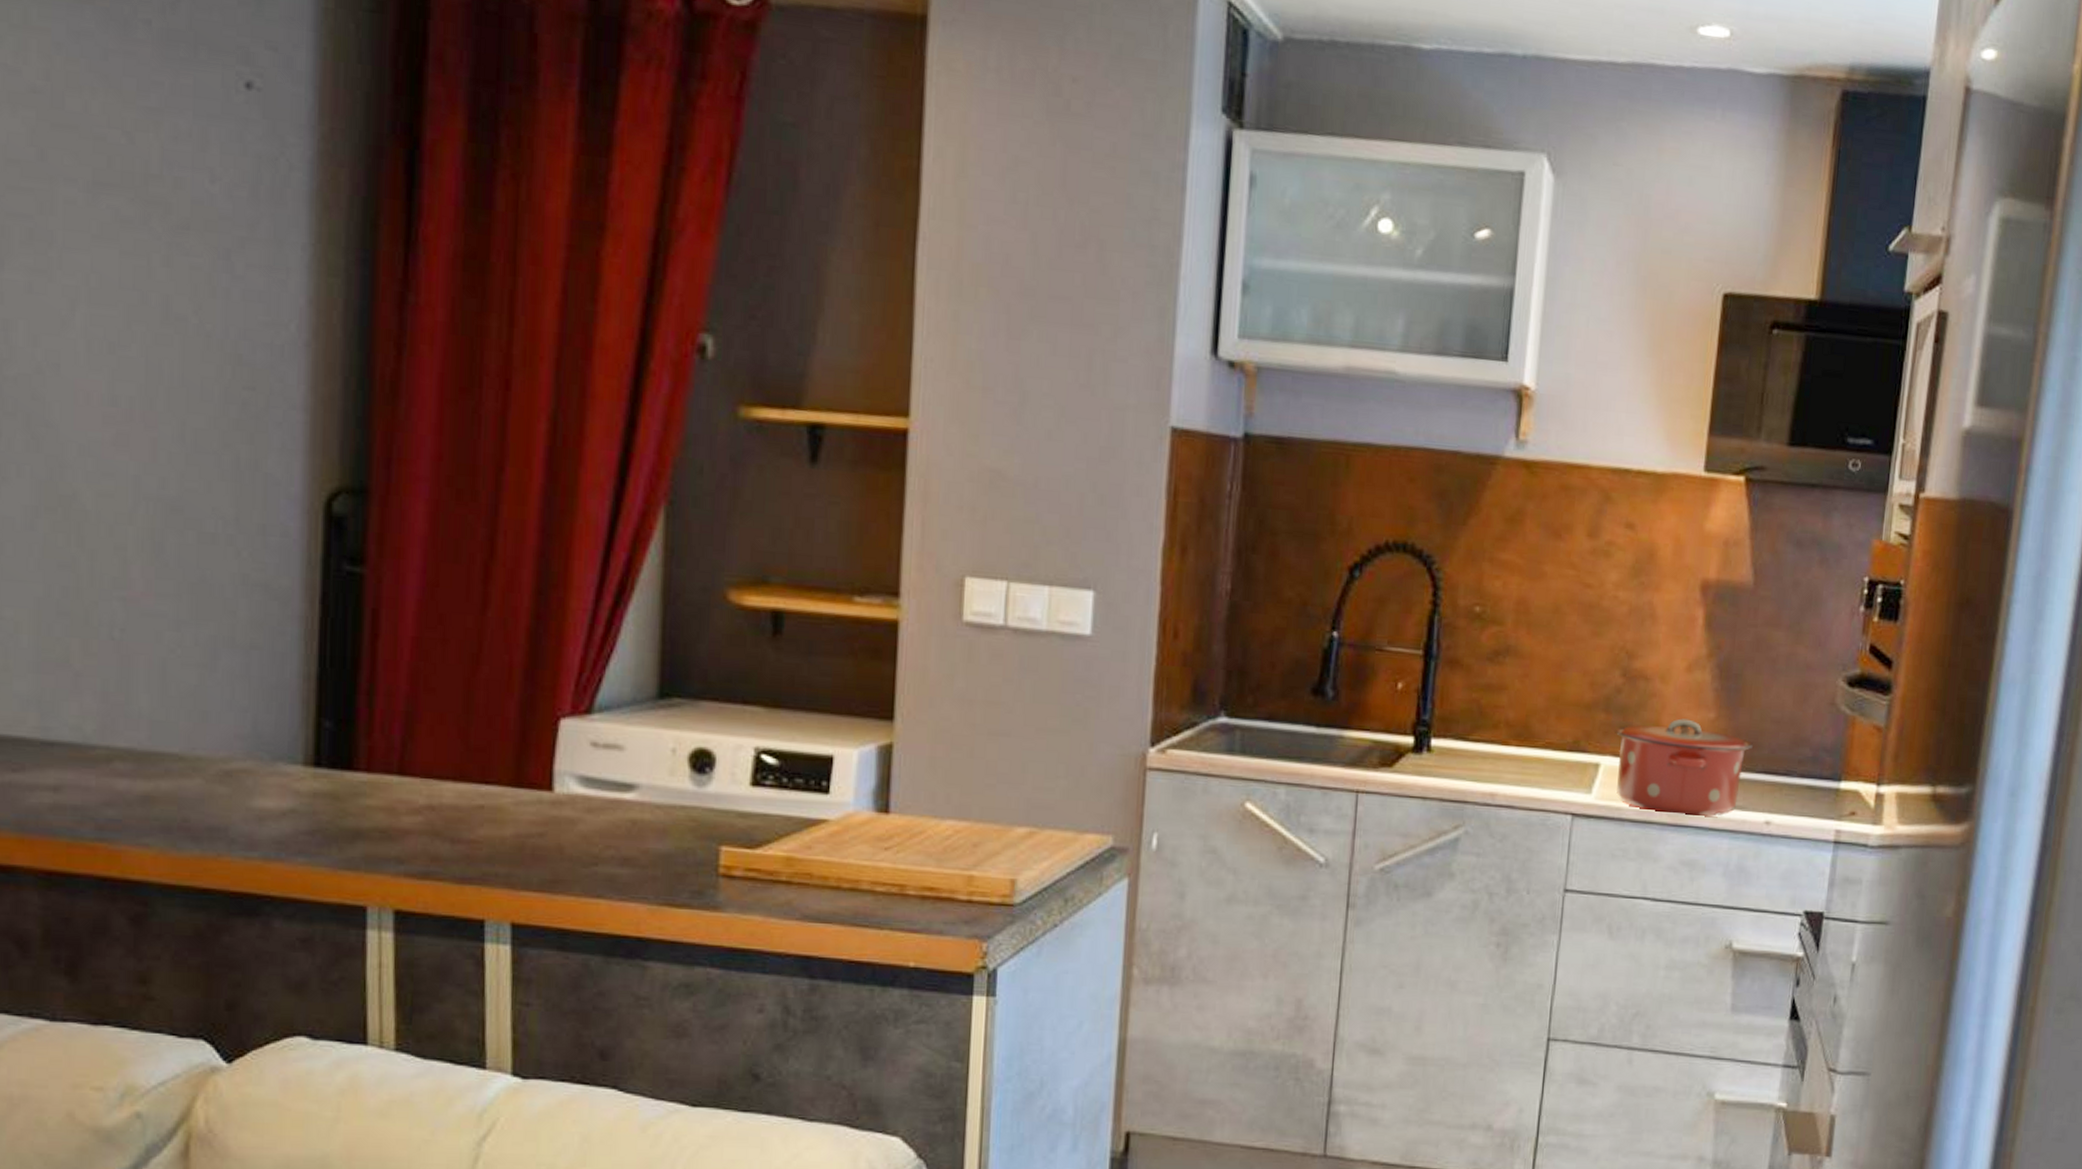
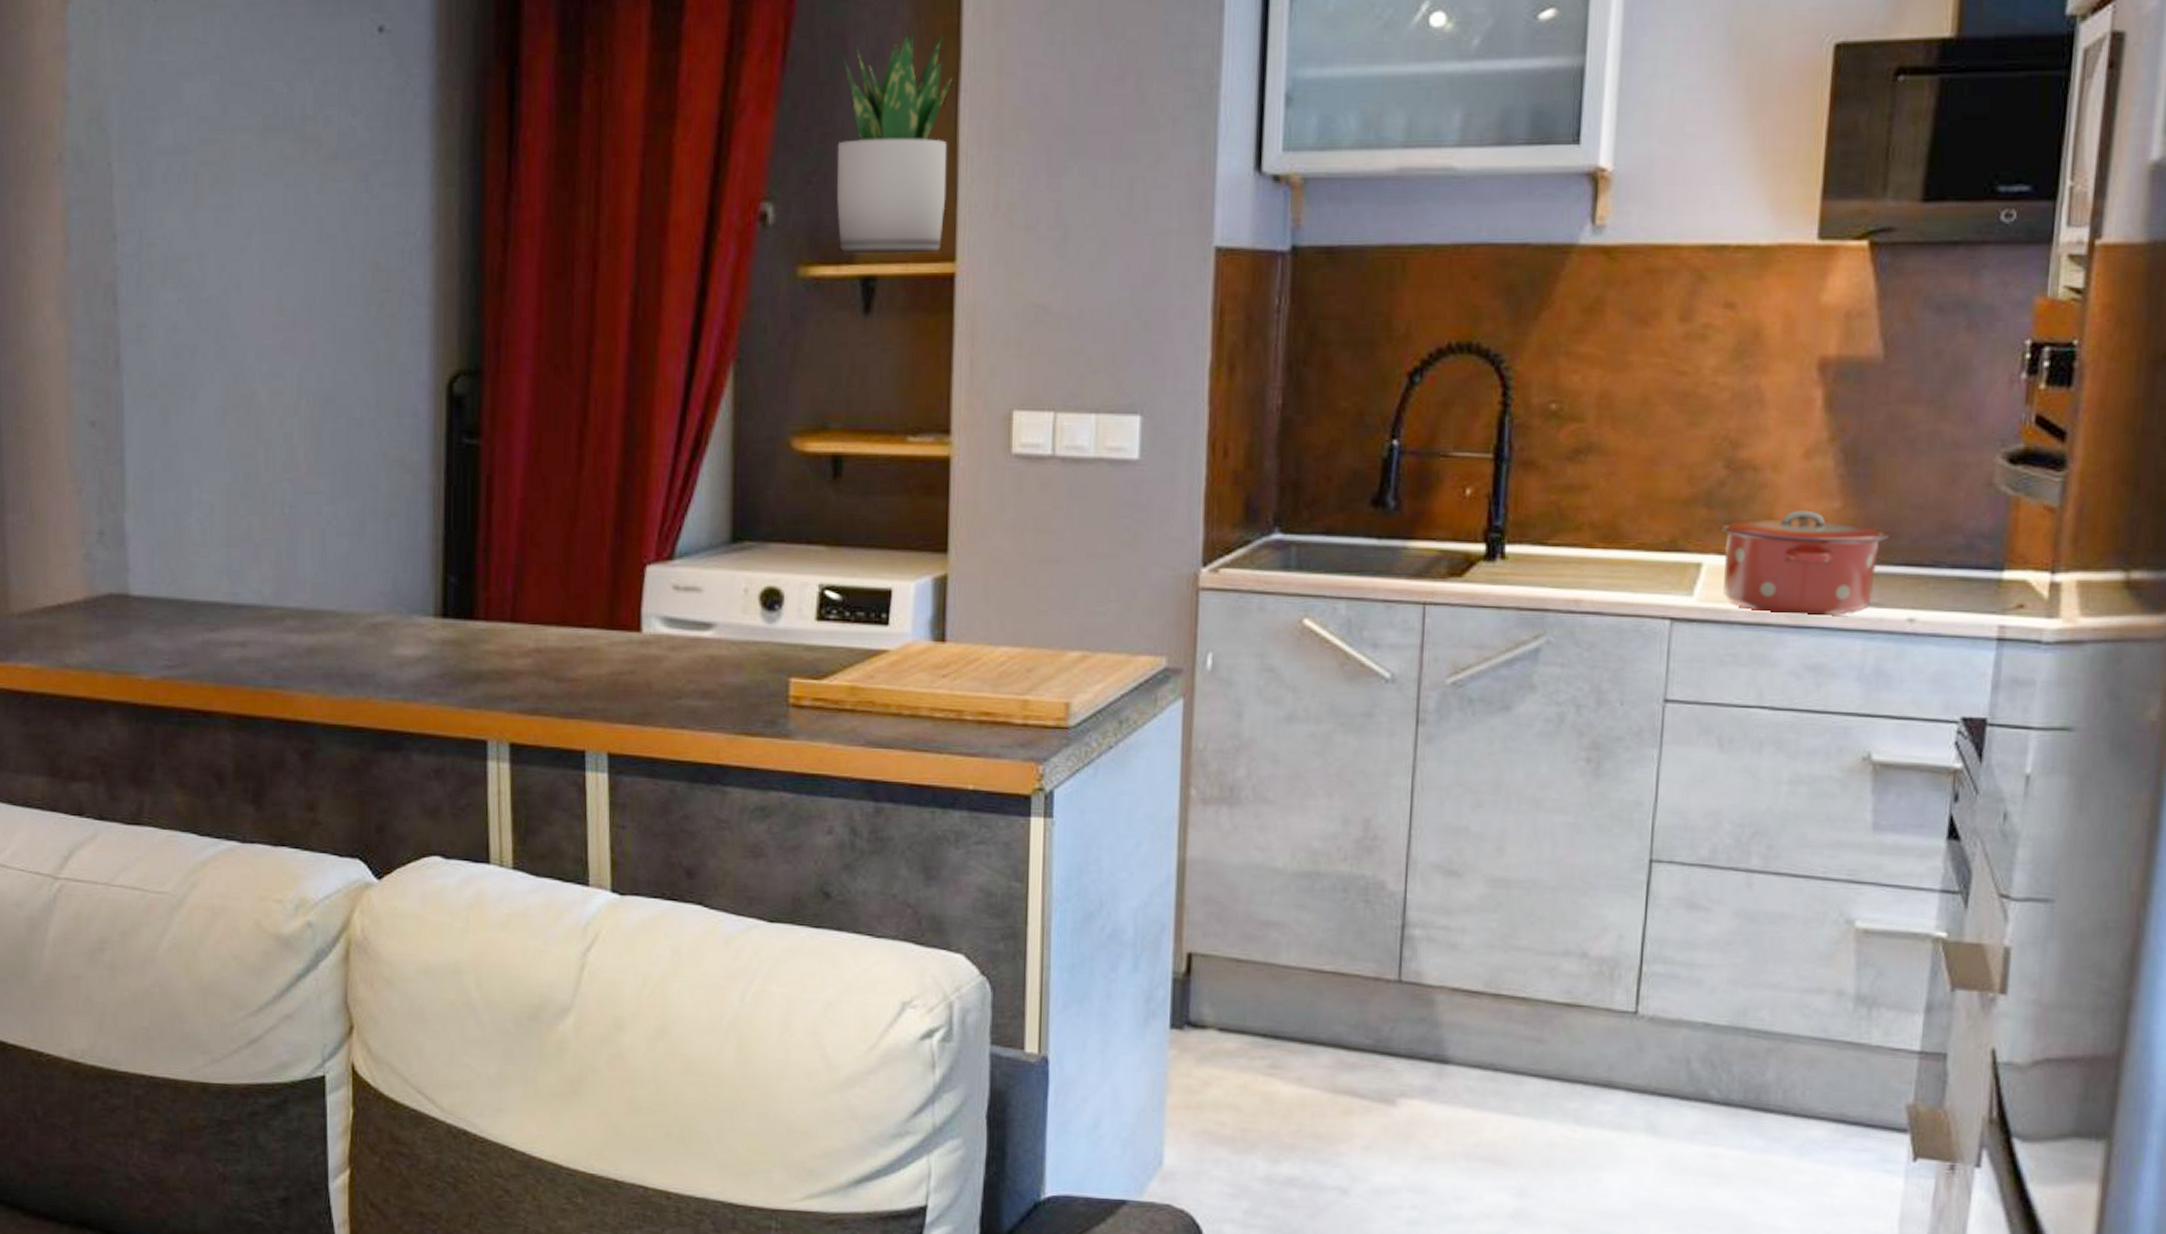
planter: none [783,167,910,405] -> present [837,29,952,253]

